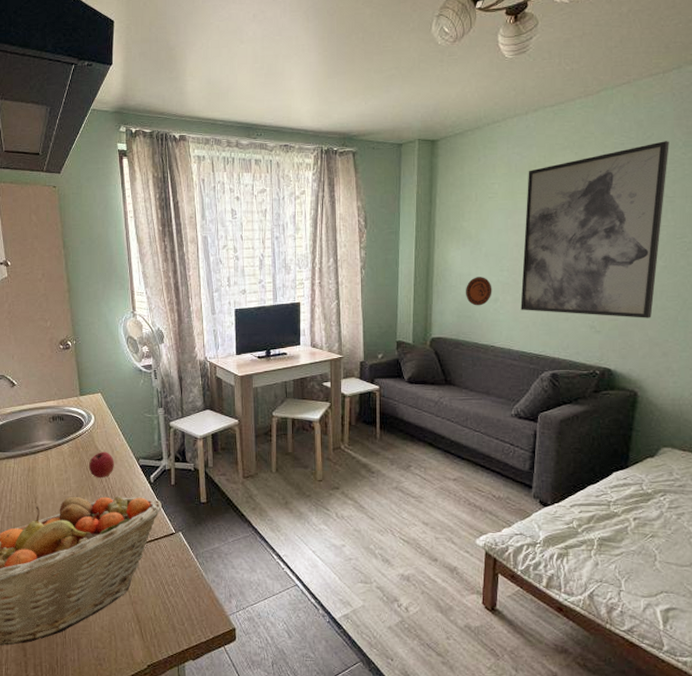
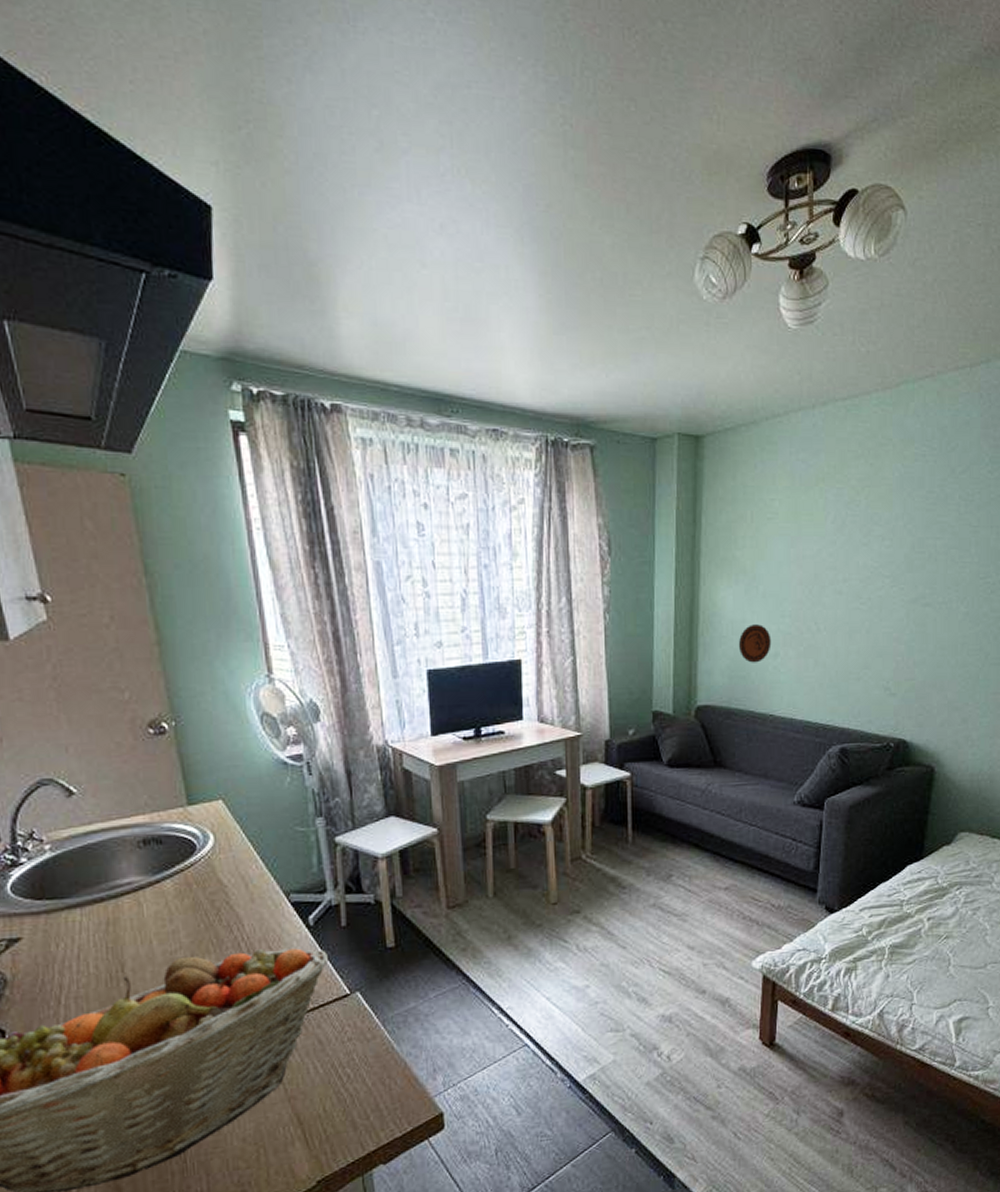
apple: present [89,452,114,477] -> none [209,886,251,926]
wall art: present [520,141,669,318] -> none [805,455,975,677]

